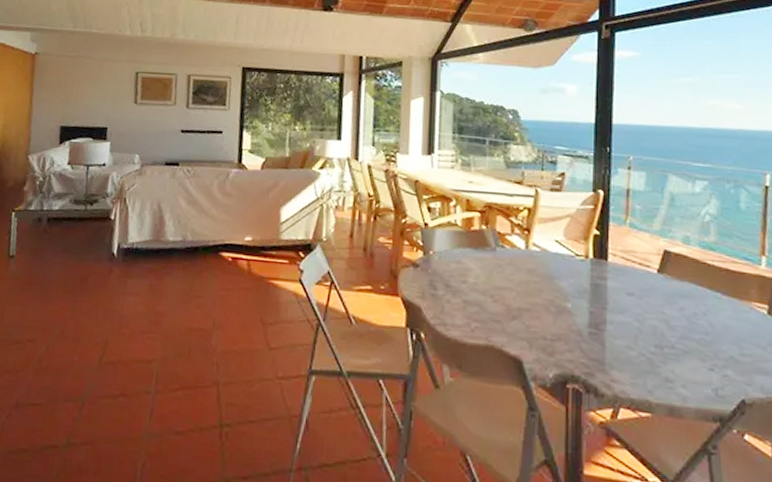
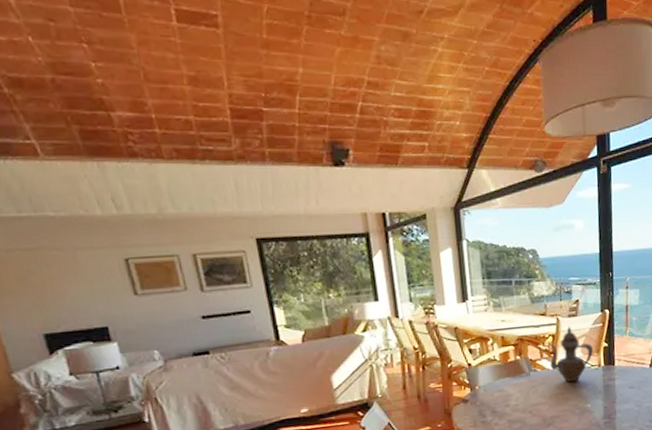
teapot: none [523,201,580,271] -> present [549,326,594,383]

